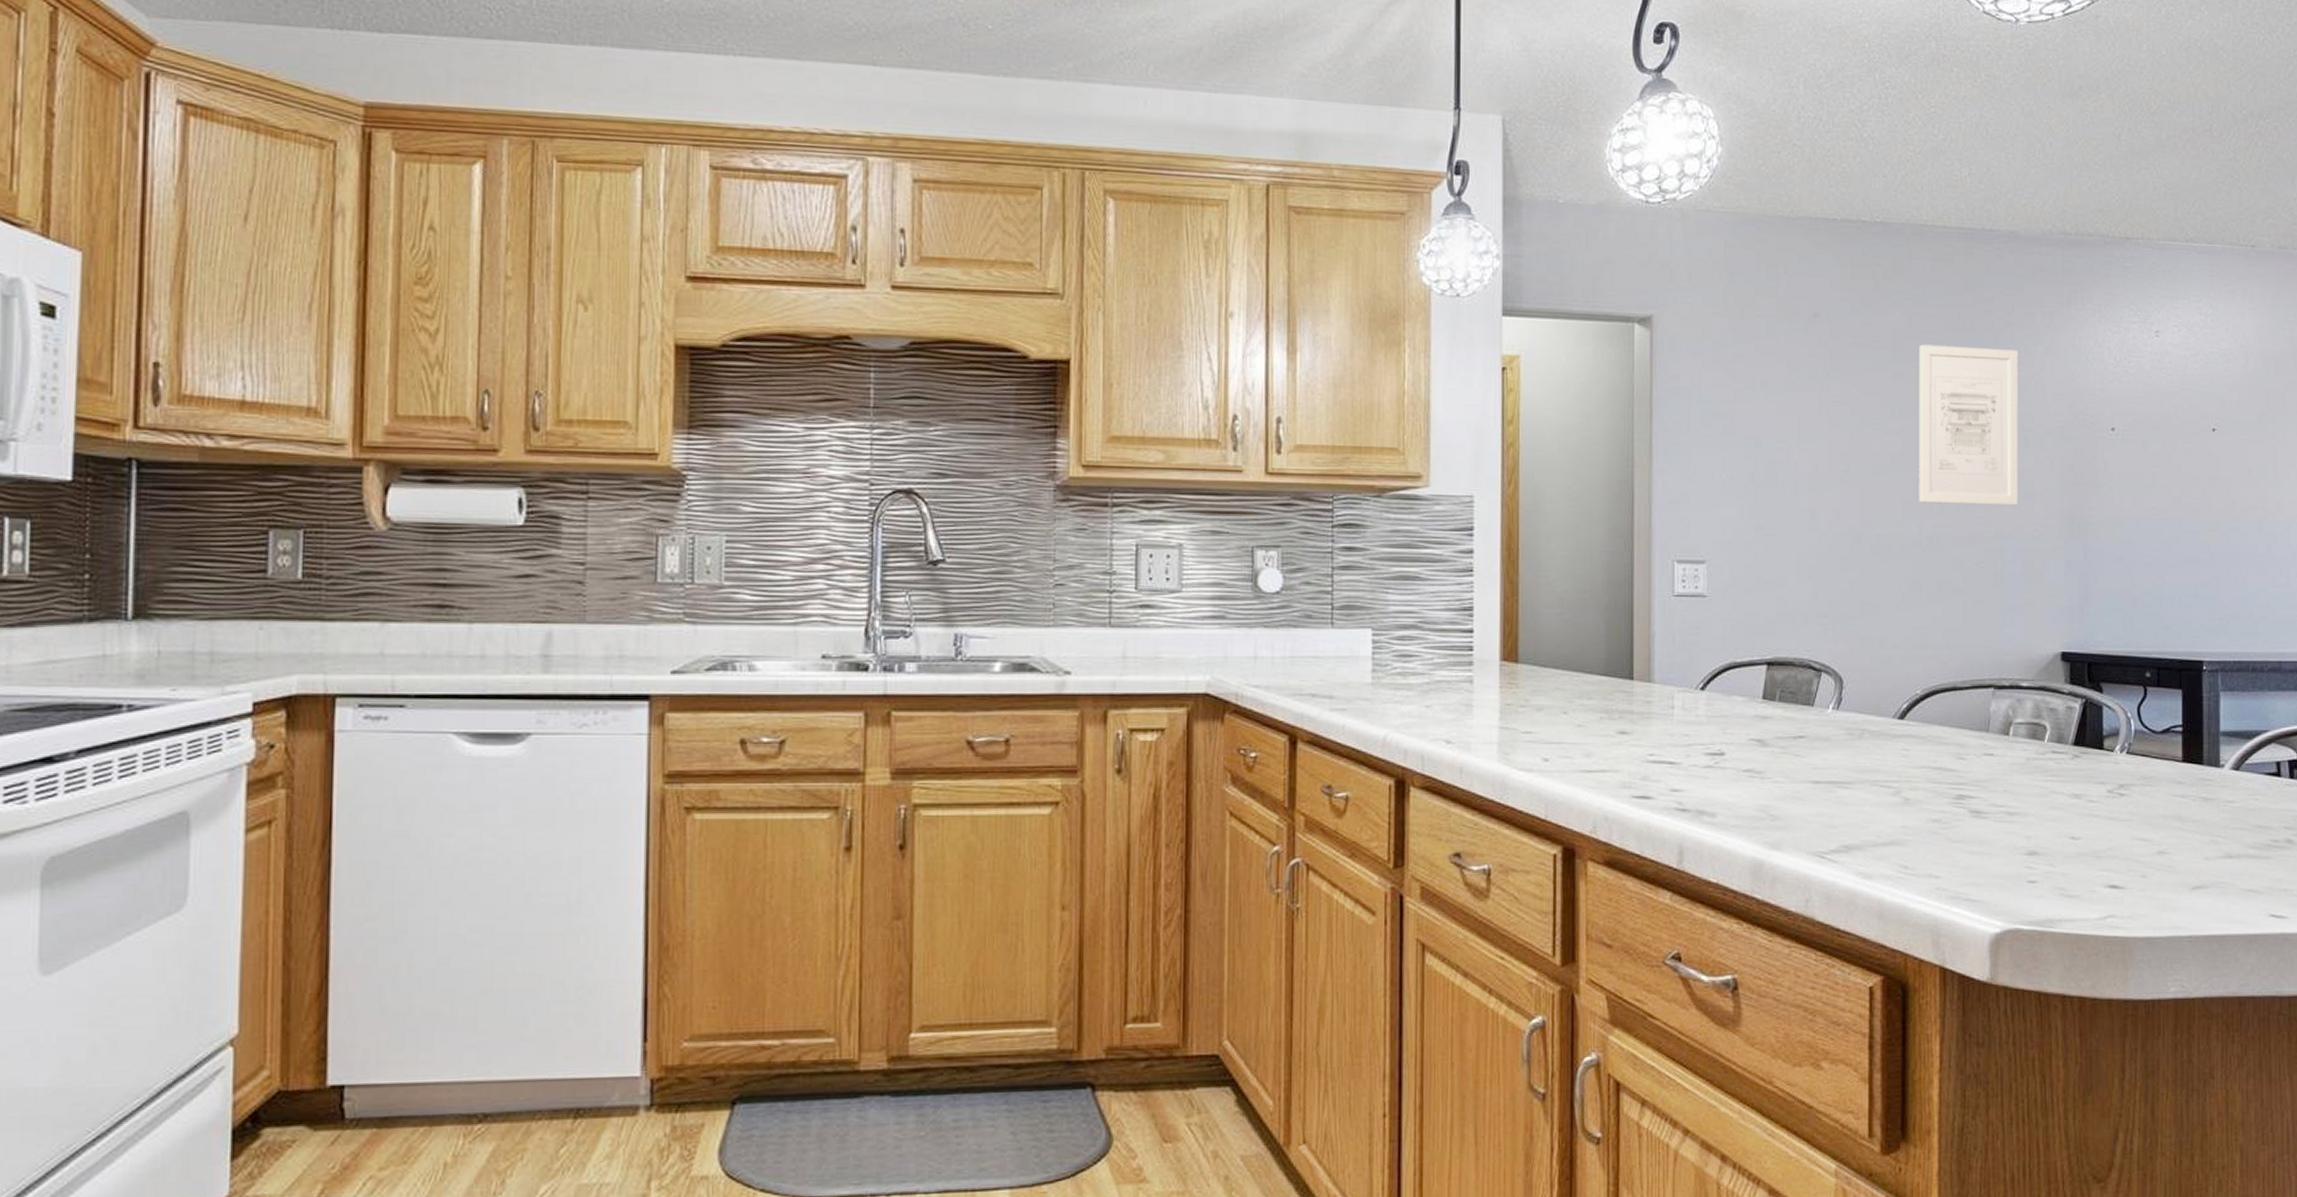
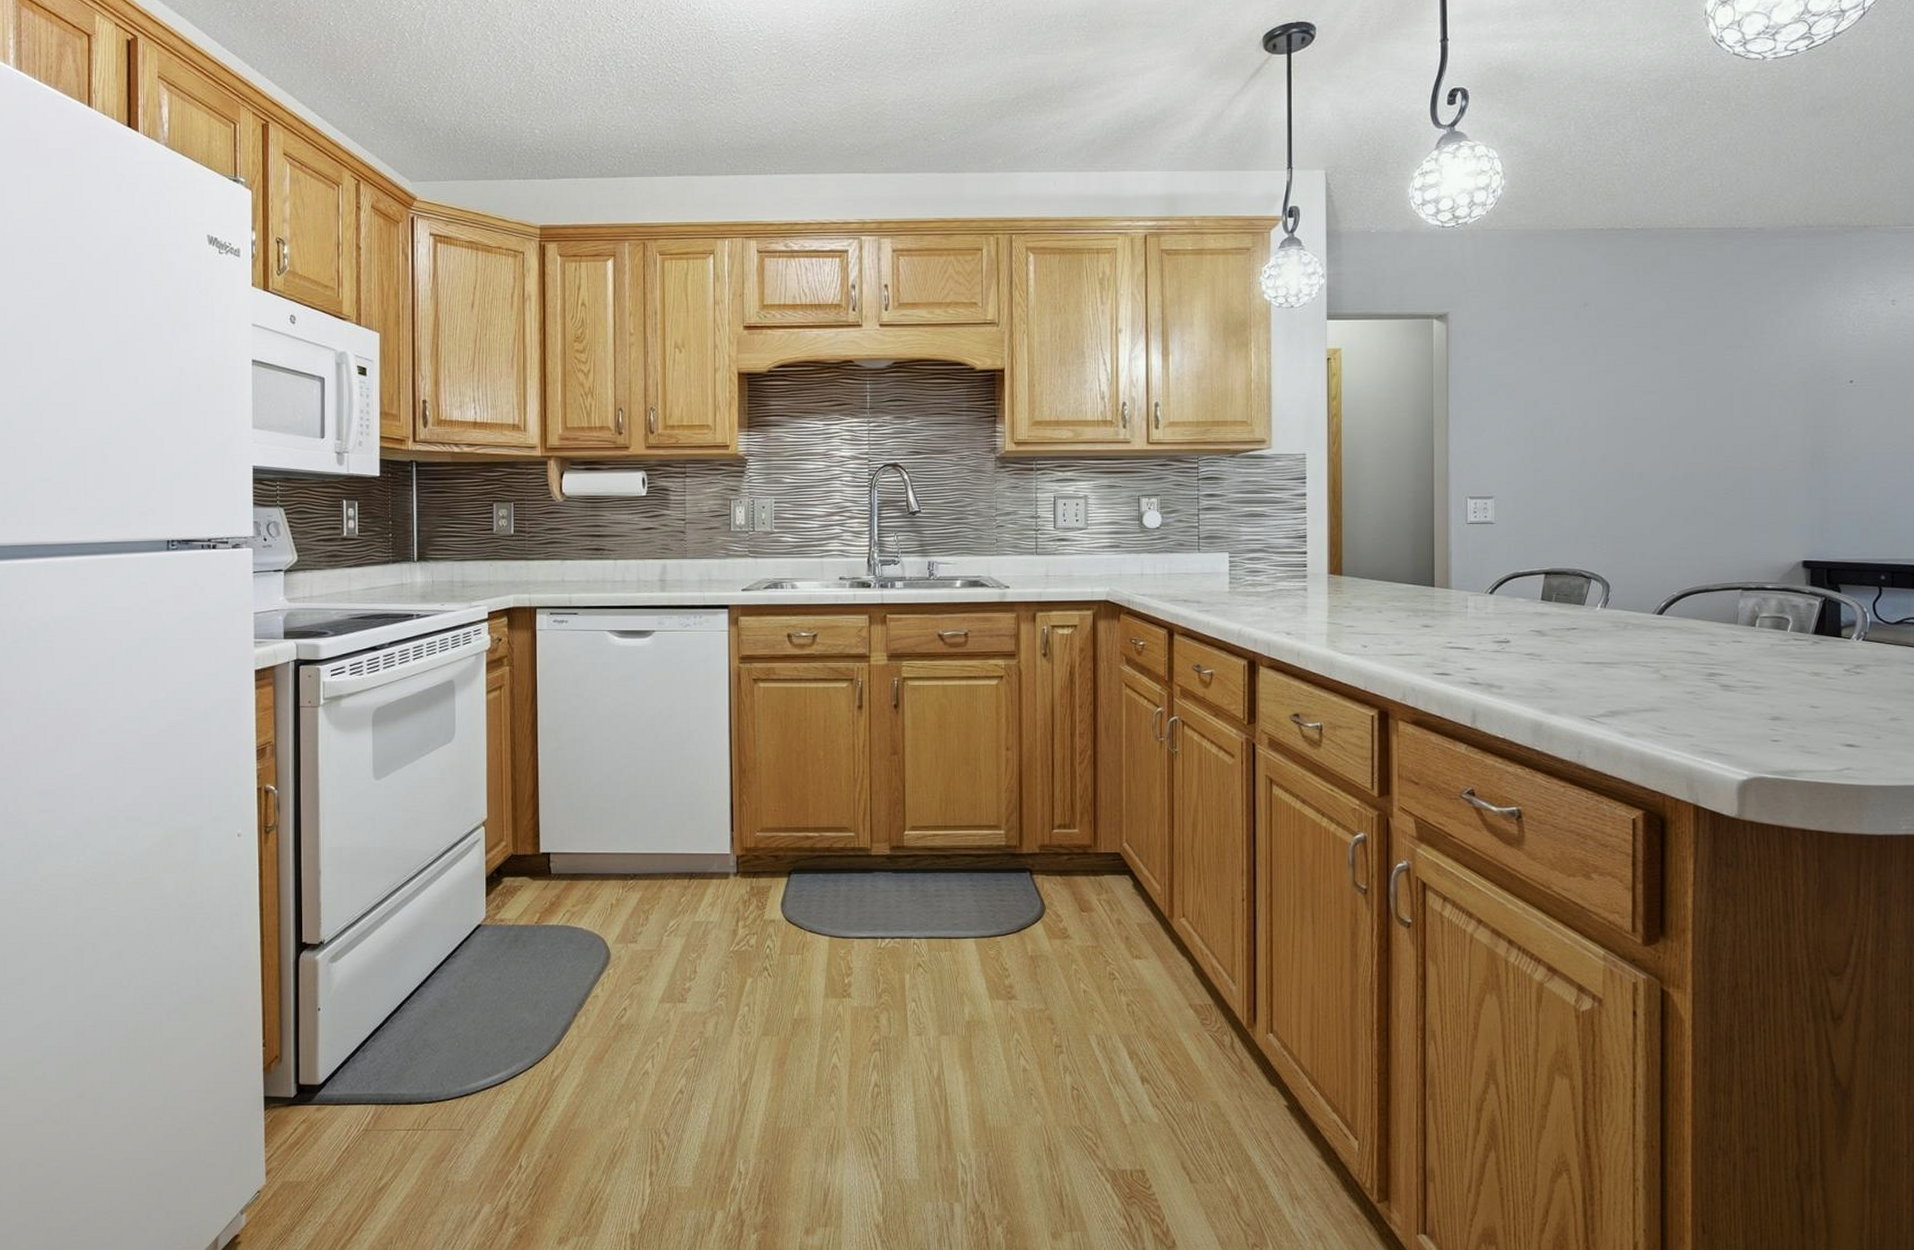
wall art: present [1919,344,2018,506] -> none [1675,322,1764,447]

